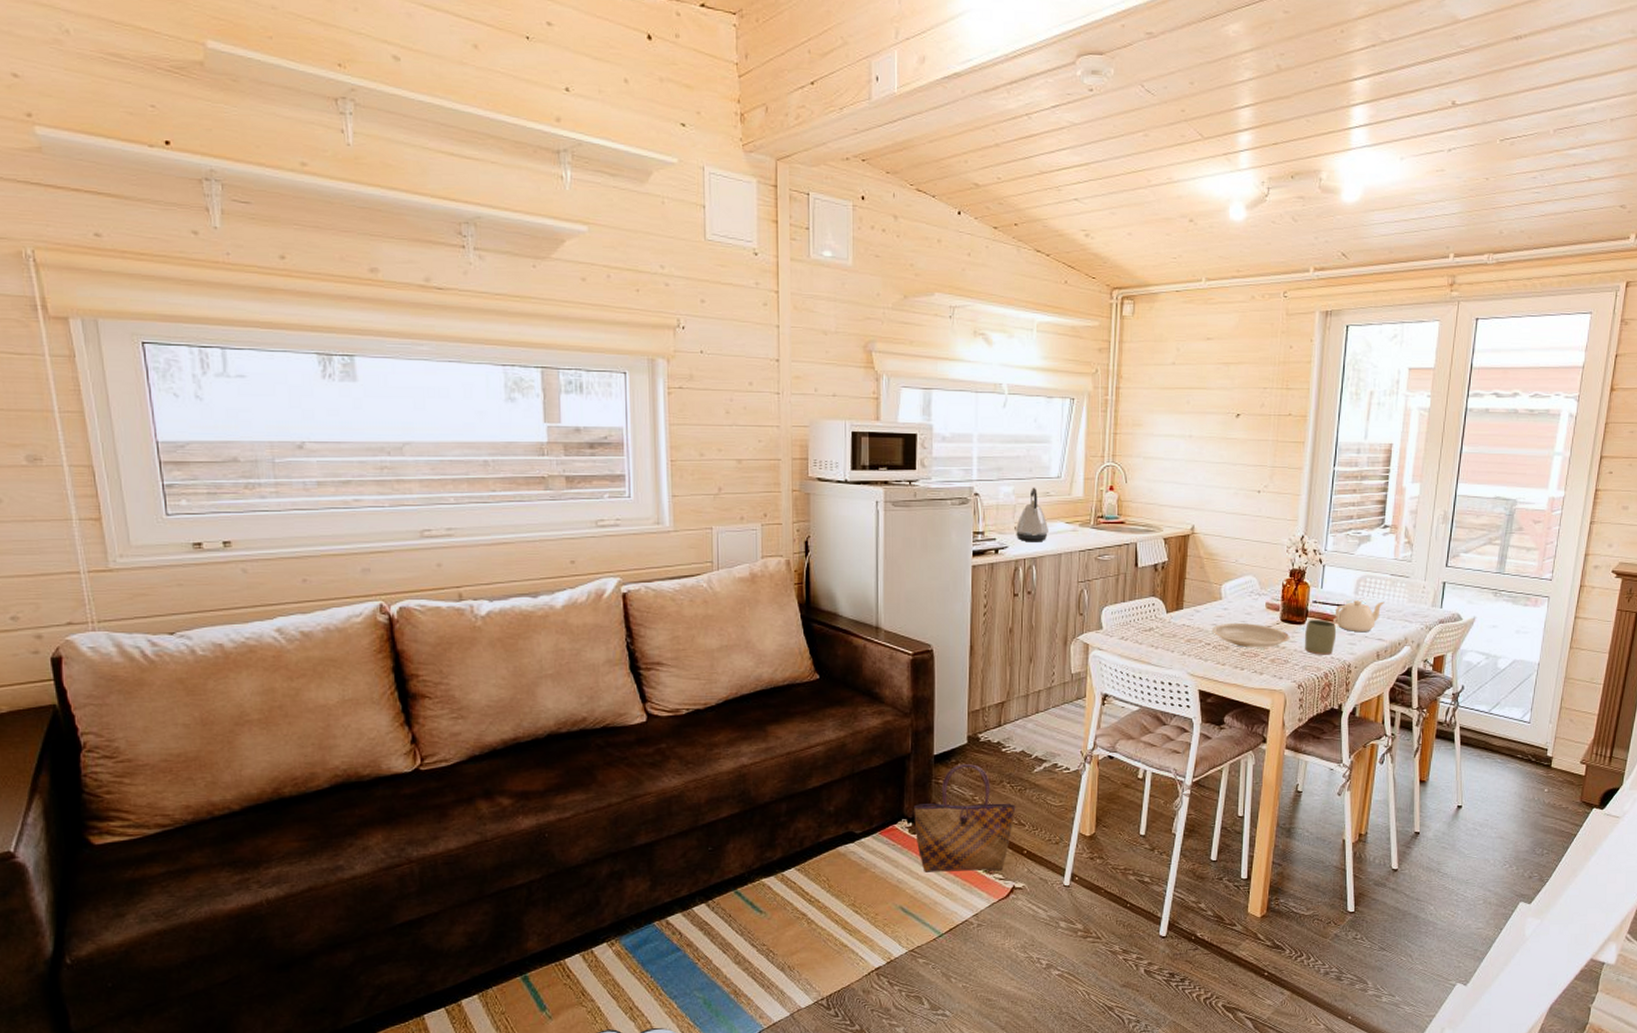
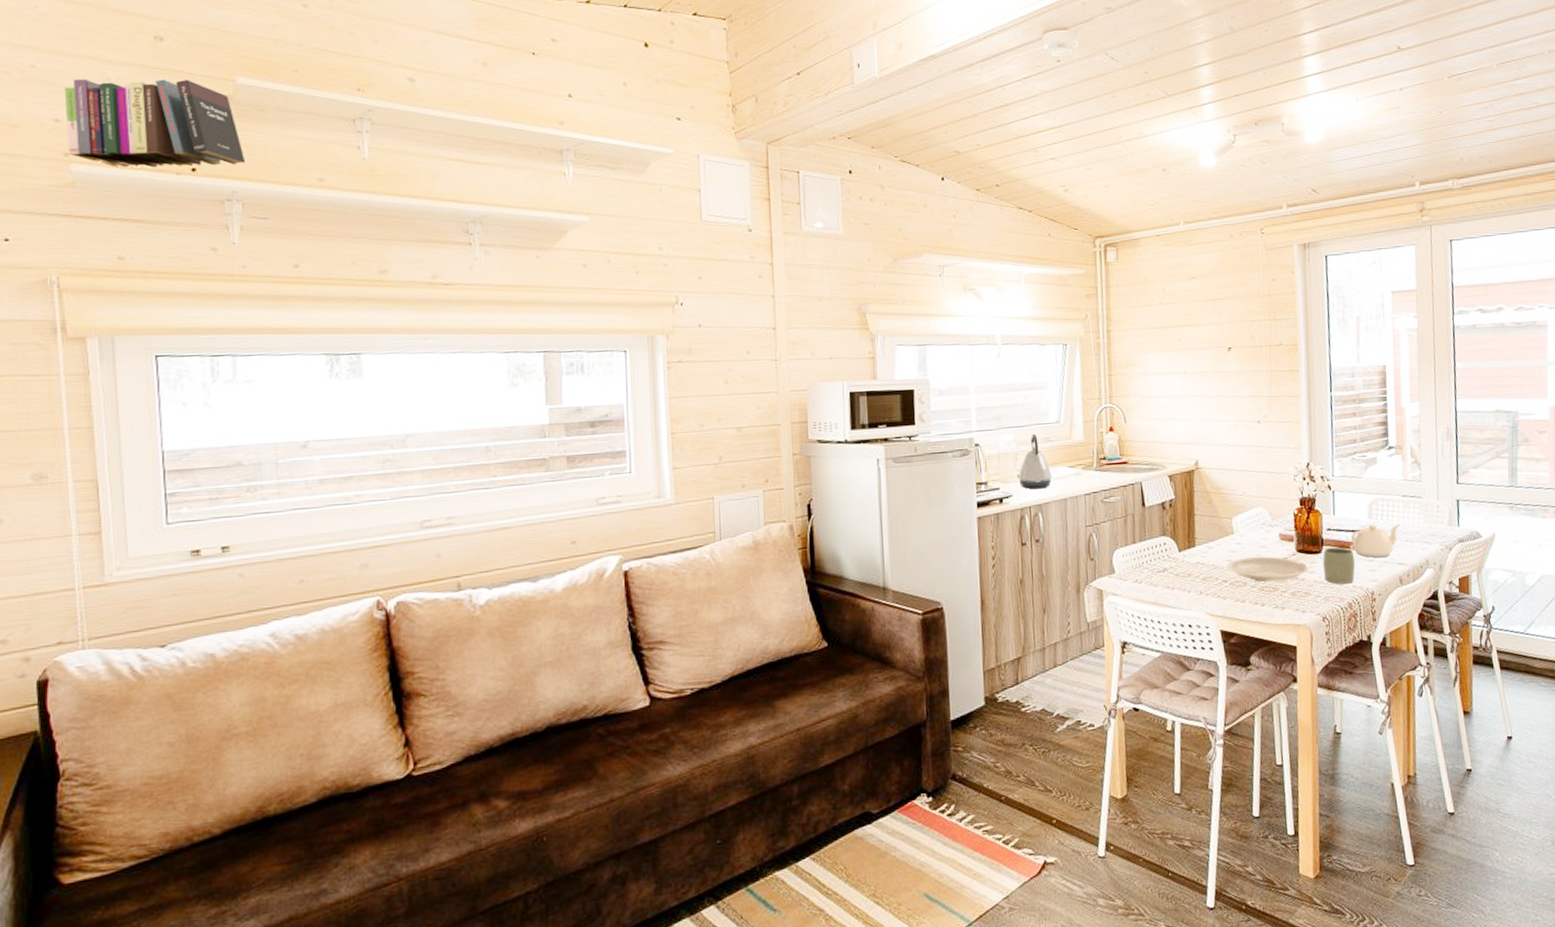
books: none [20,28,222,141] -> present [64,78,246,168]
tote bag: present [914,764,1016,872] -> none [933,727,1041,852]

